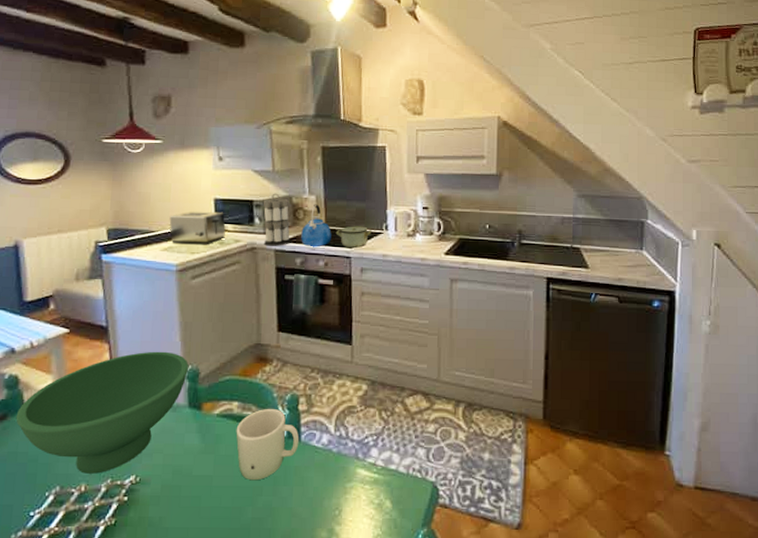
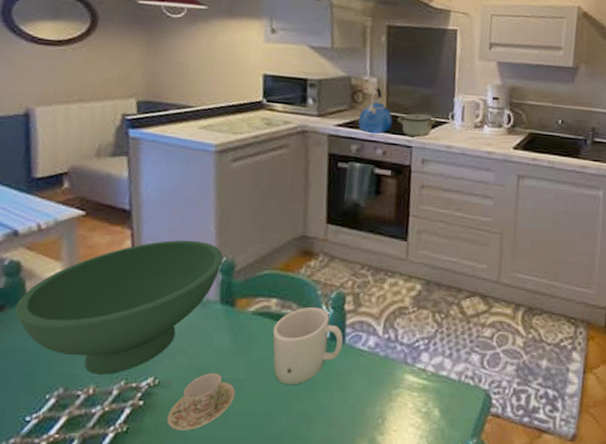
teacup: none [149,471,207,523] -> present [167,373,236,431]
toaster: present [169,211,226,245] -> none [210,87,275,125]
spice rack: present [263,193,292,246] -> none [315,72,349,131]

